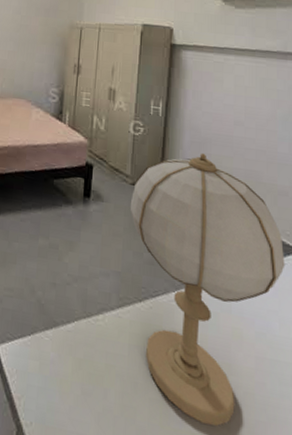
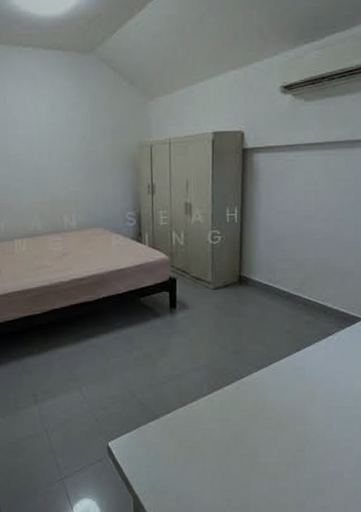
table lamp: present [130,152,285,426] -> none [213,249,350,463]

